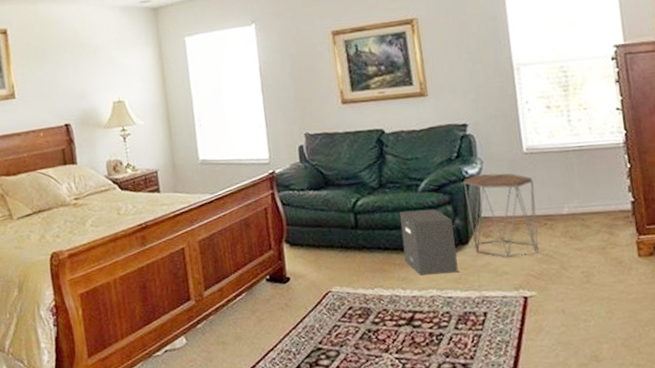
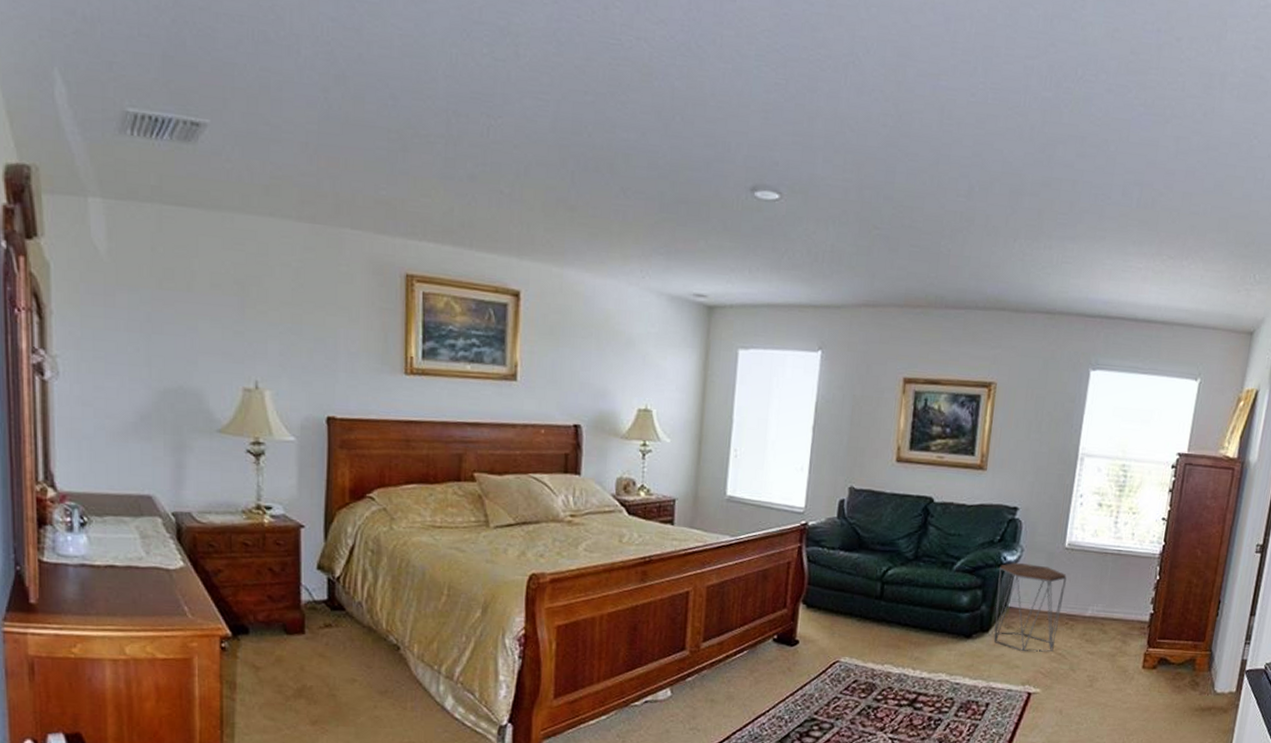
speaker: present [400,209,459,276] -> none [922,588,980,660]

